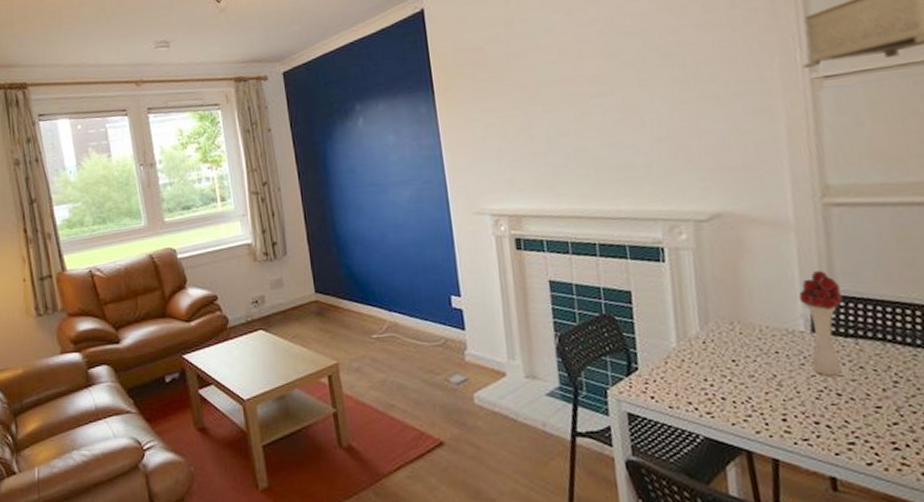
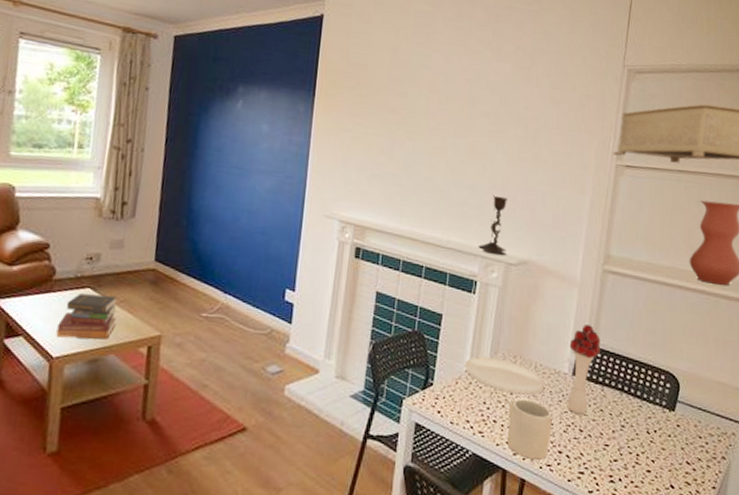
books: none [241,334,293,381] -> present [56,293,117,340]
candlestick: none [655,148,693,215] -> present [478,195,507,256]
plate: none [670,328,778,365] -> present [464,356,545,395]
mug: none [737,368,801,435] -> present [508,398,552,460]

